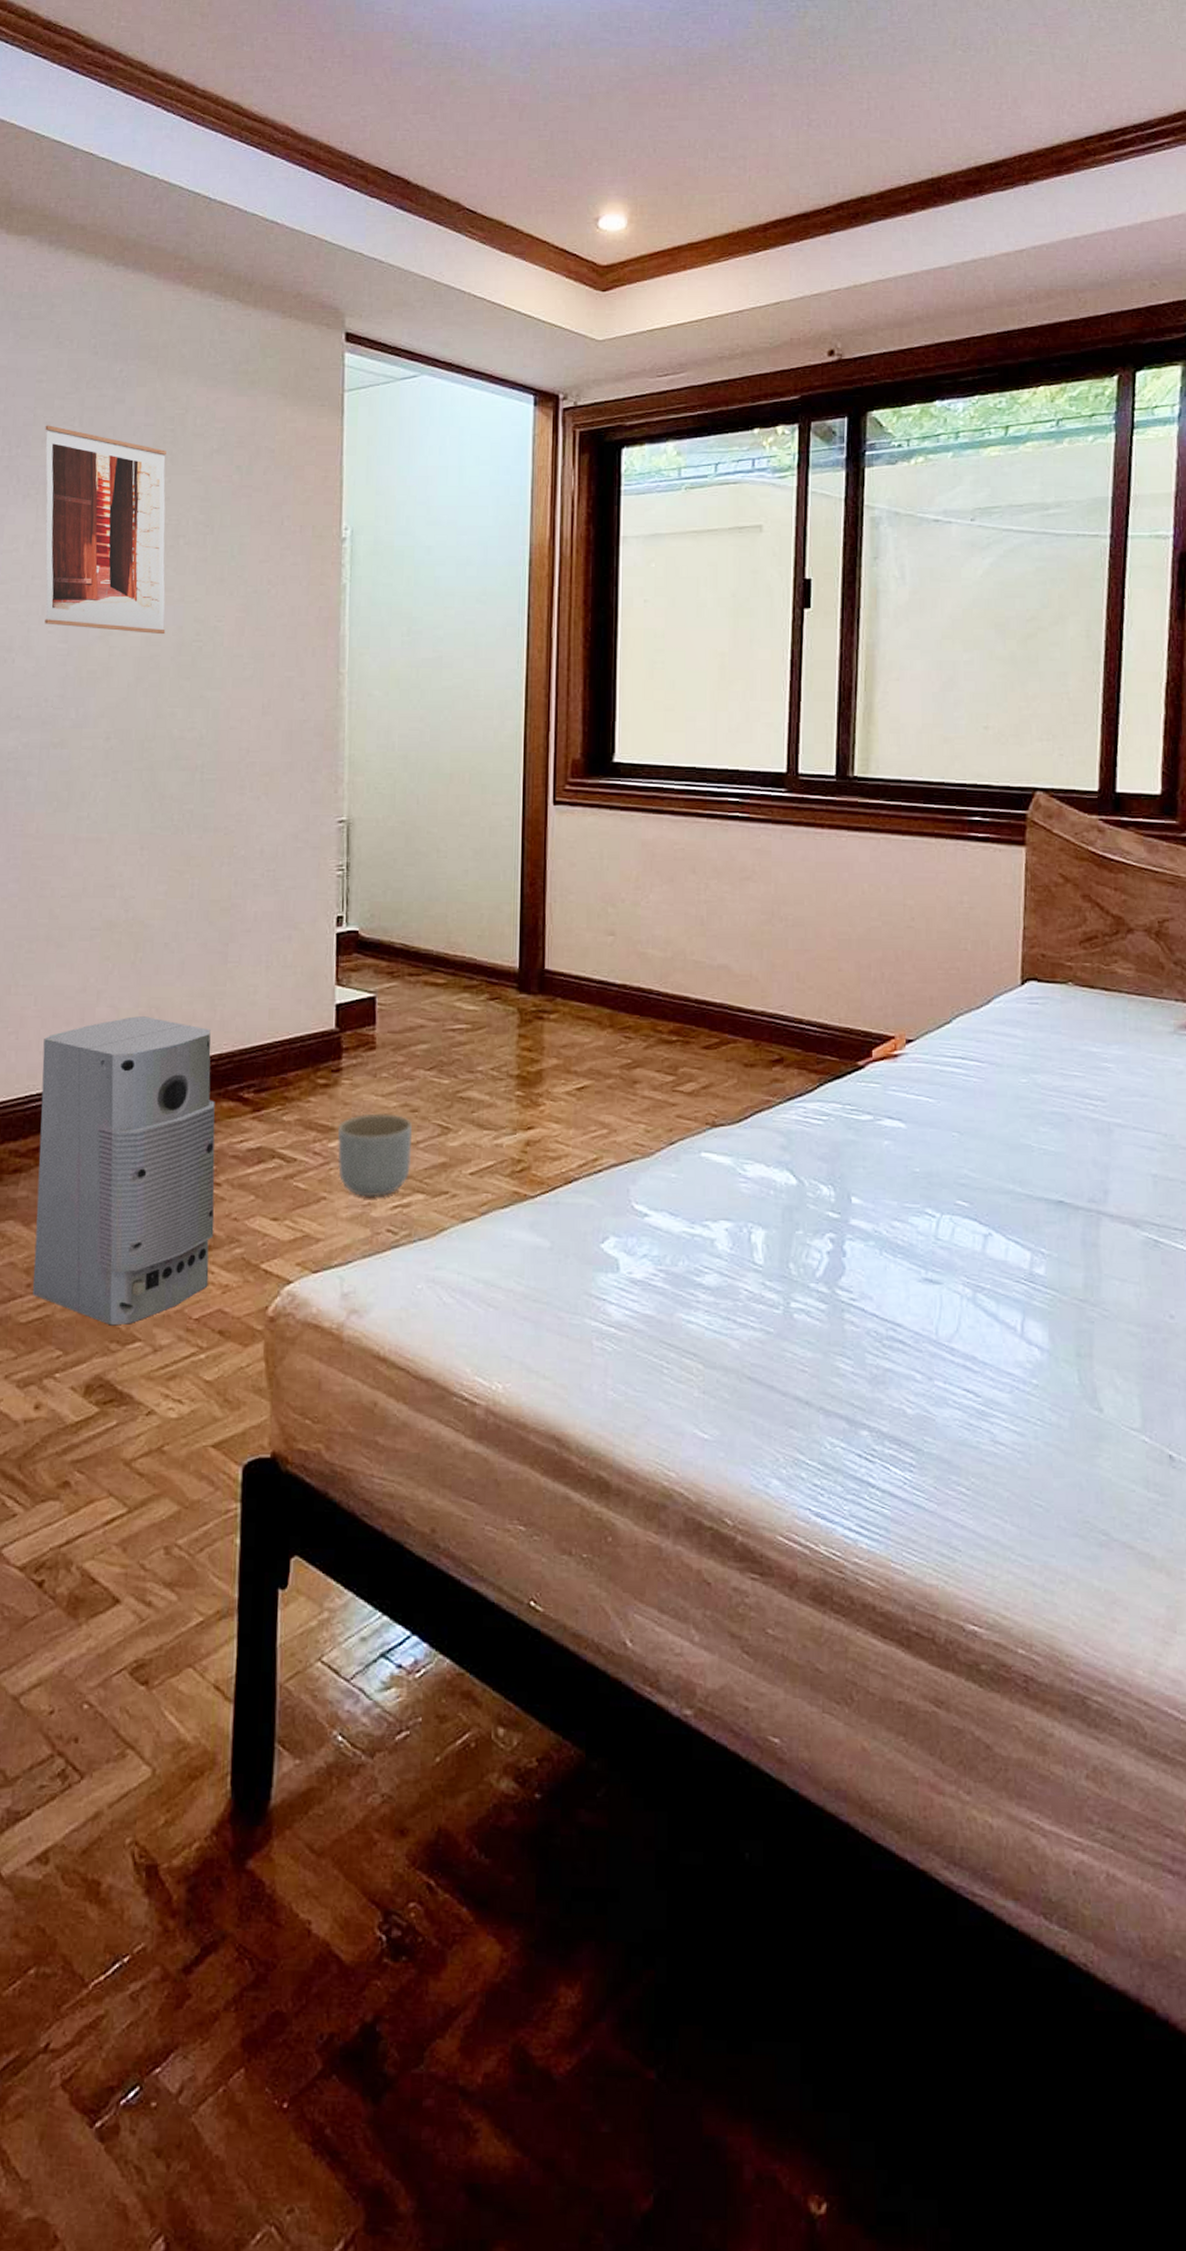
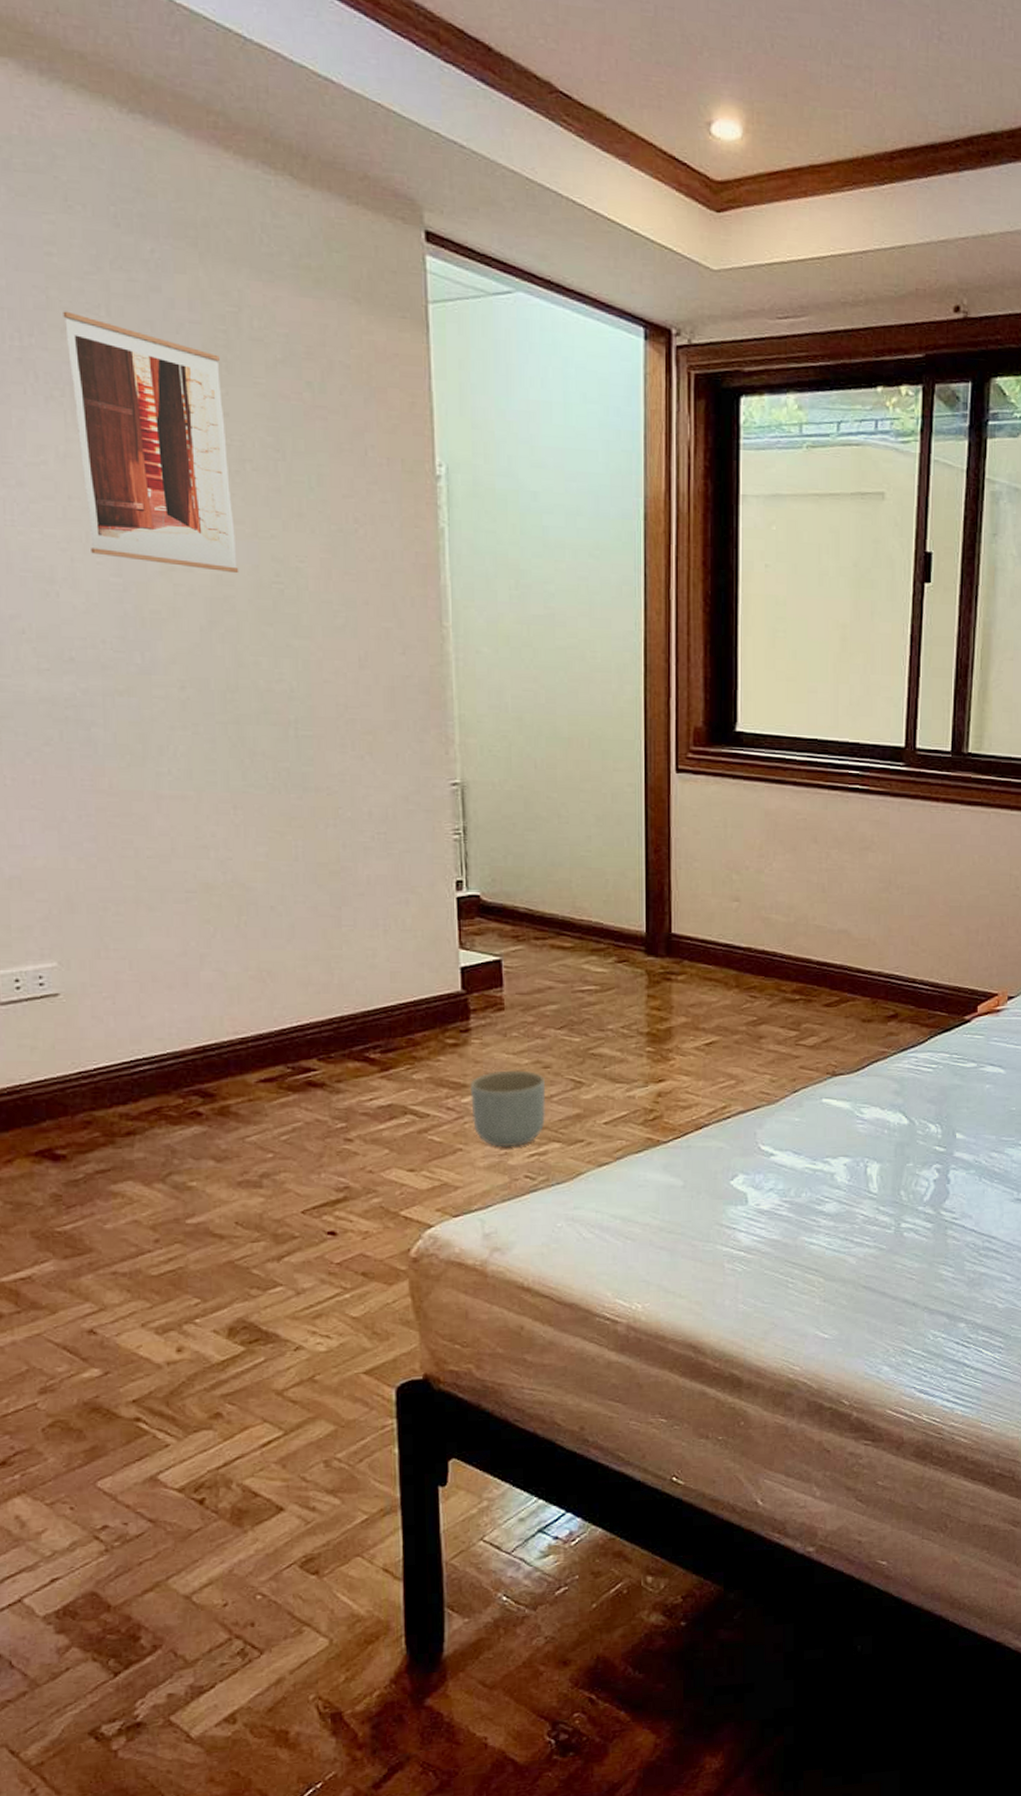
air purifier: present [33,1016,216,1326] -> none [145,980,349,1274]

